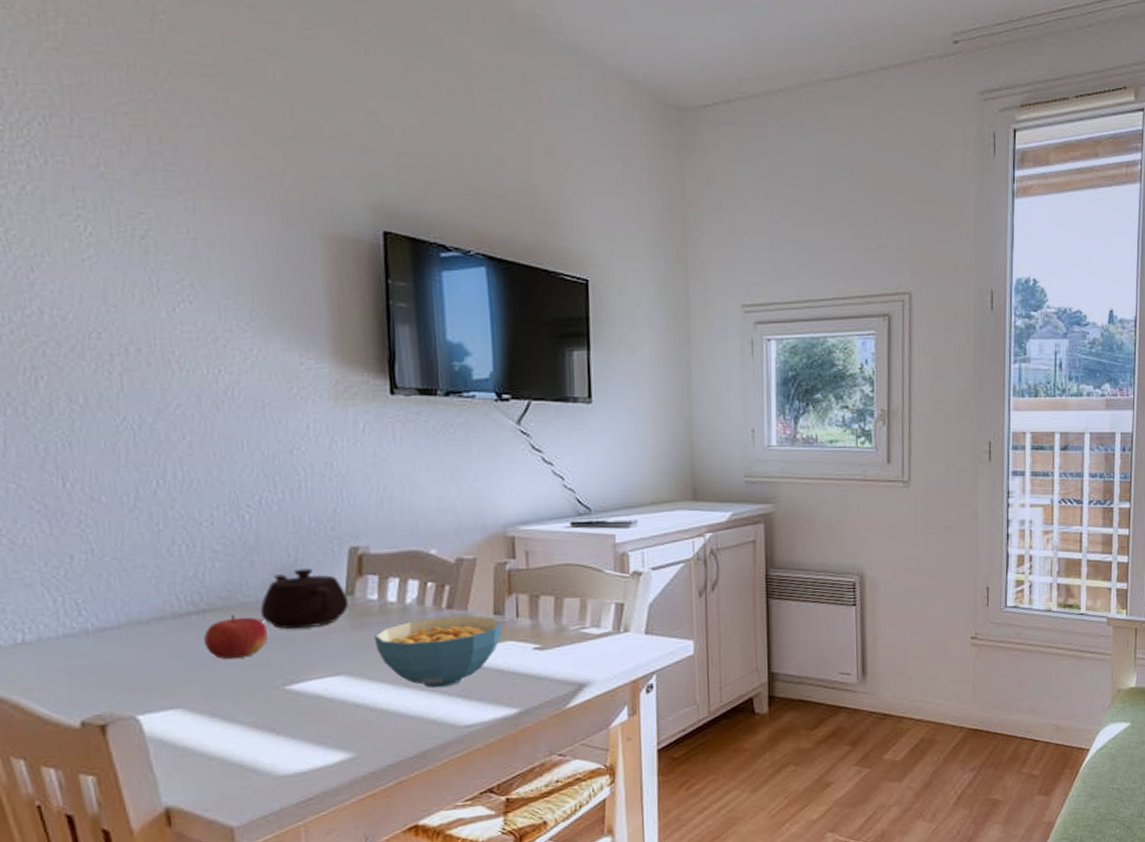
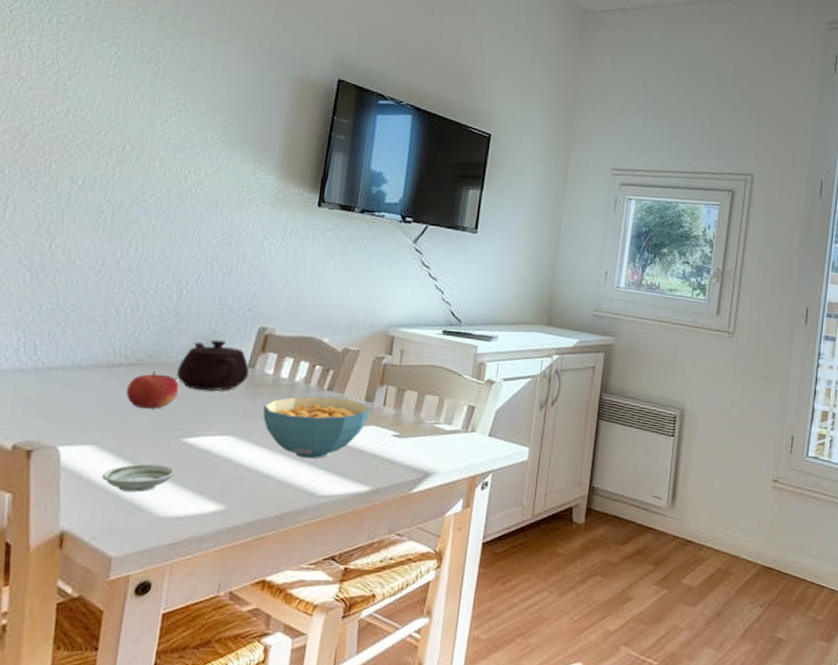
saucer: none [199,718,286,754] -> present [102,464,175,492]

